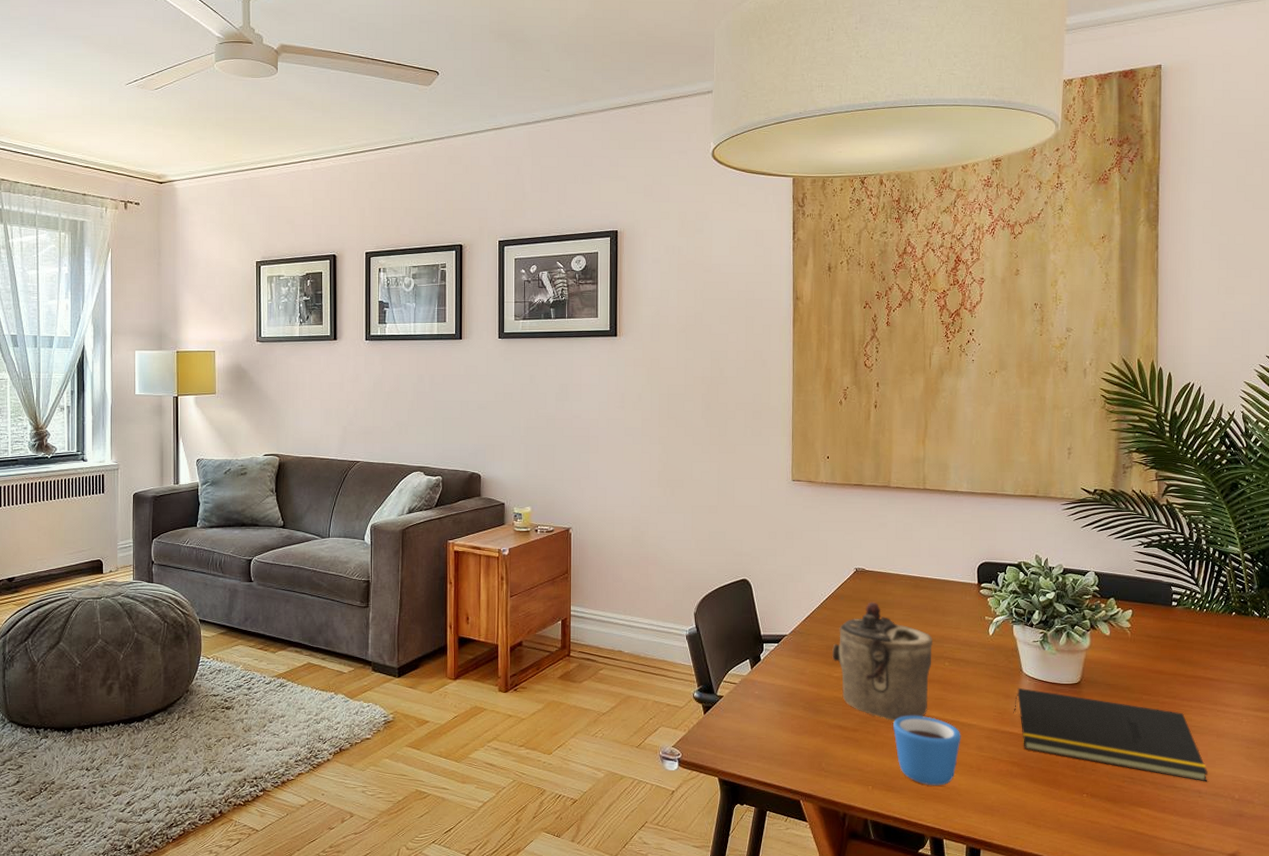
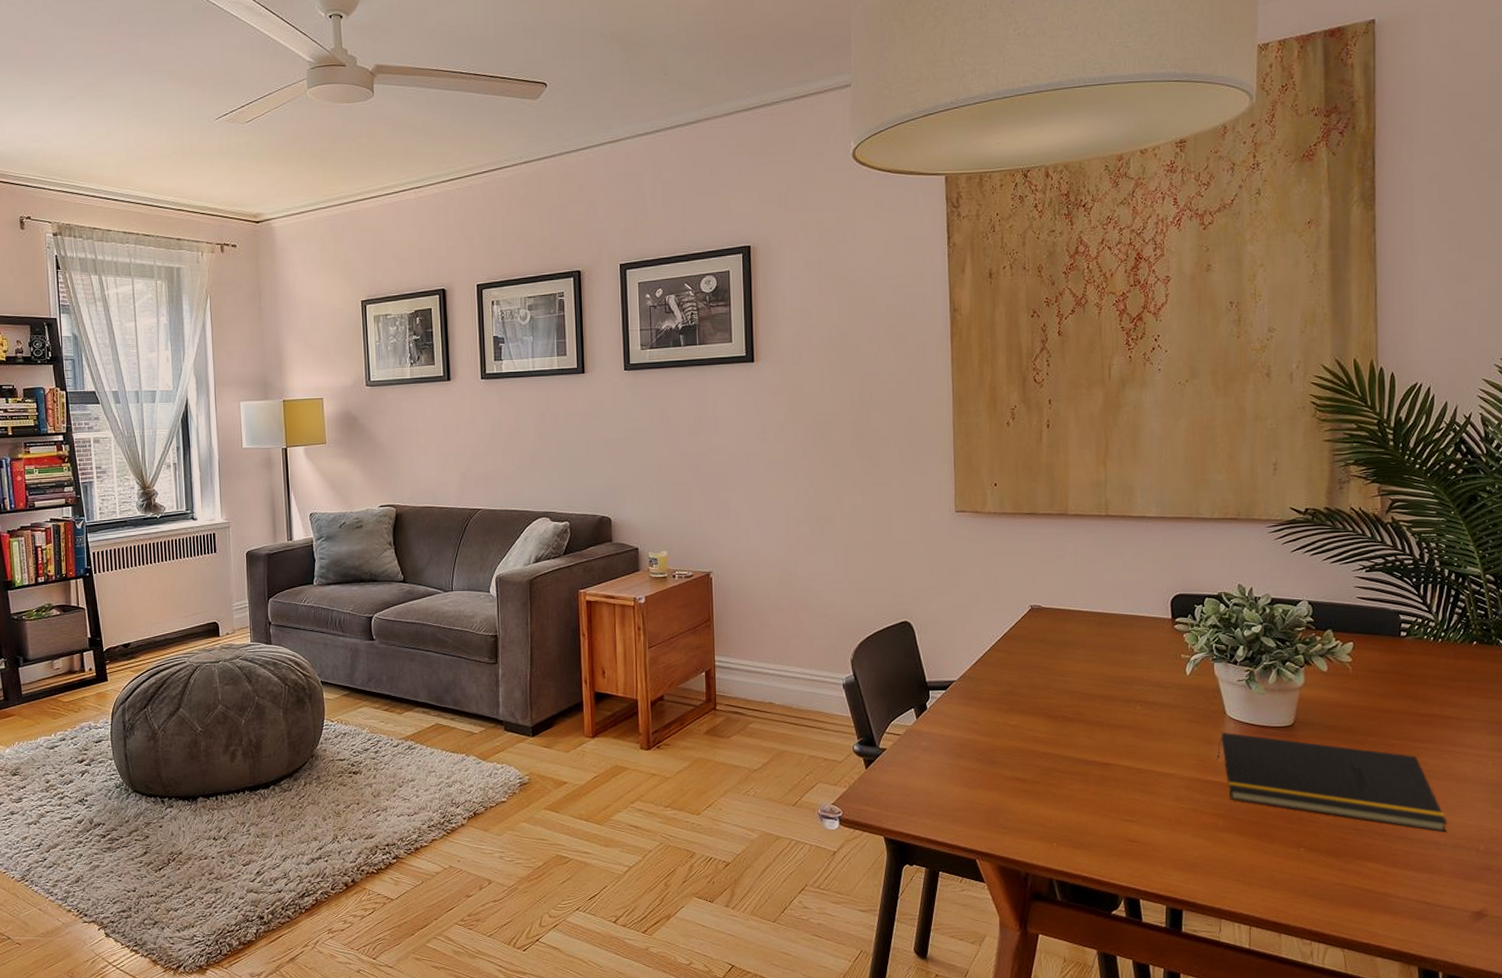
teapot: present [831,602,934,721] -> none [1006,642,1122,771]
mug: present [893,715,961,786] -> none [1079,765,1157,842]

